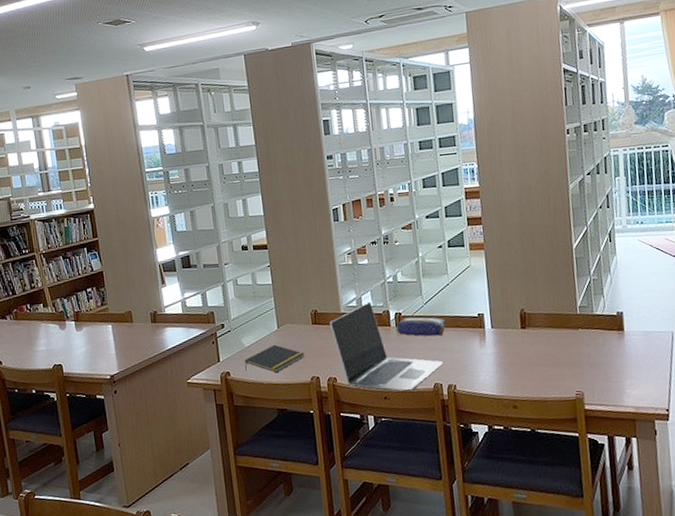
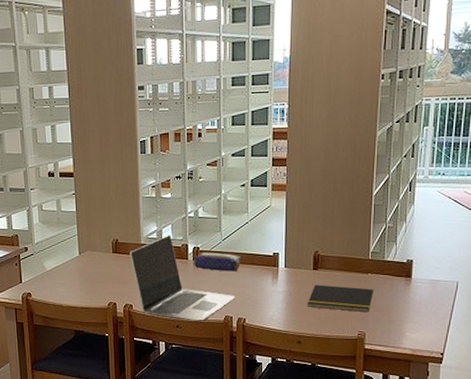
notepad: present [245,344,305,373] -> none [46,270,104,296]
notepad: none [518,344,587,371] -> present [307,284,374,313]

